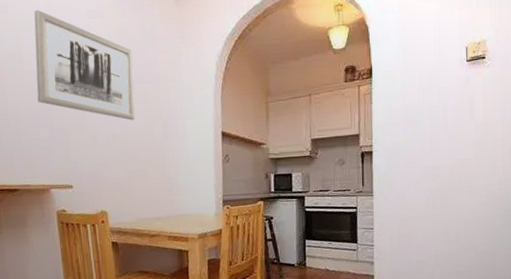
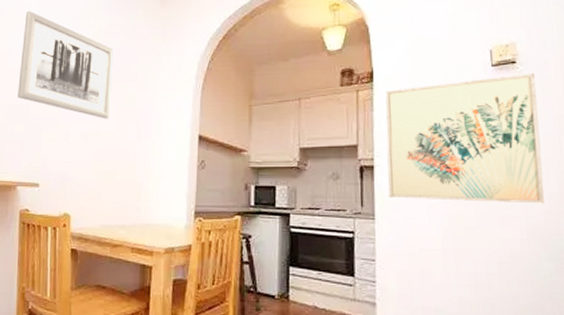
wall art: none [382,67,500,177] -> present [385,73,546,204]

